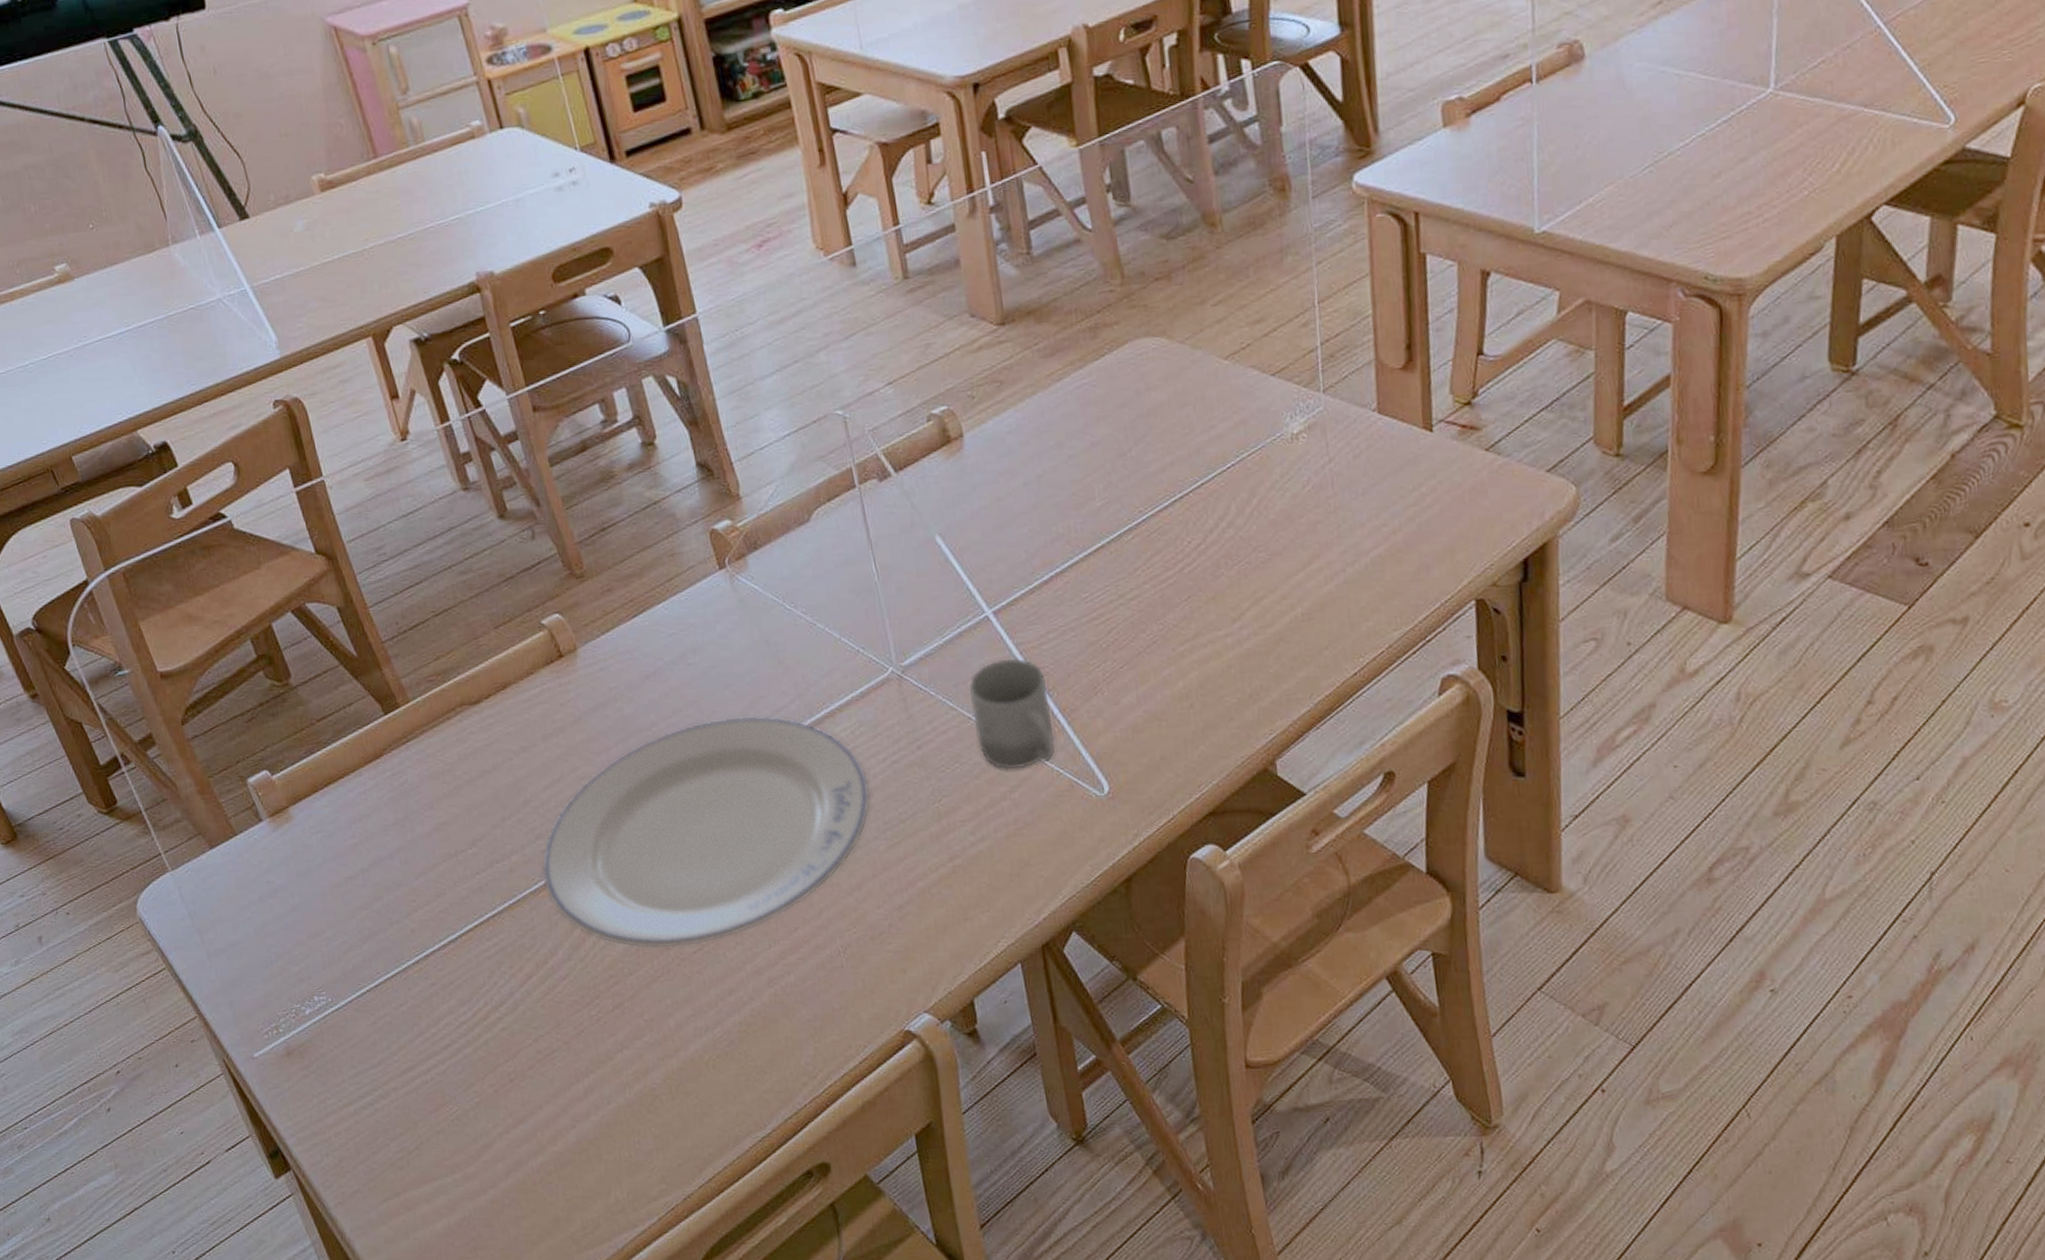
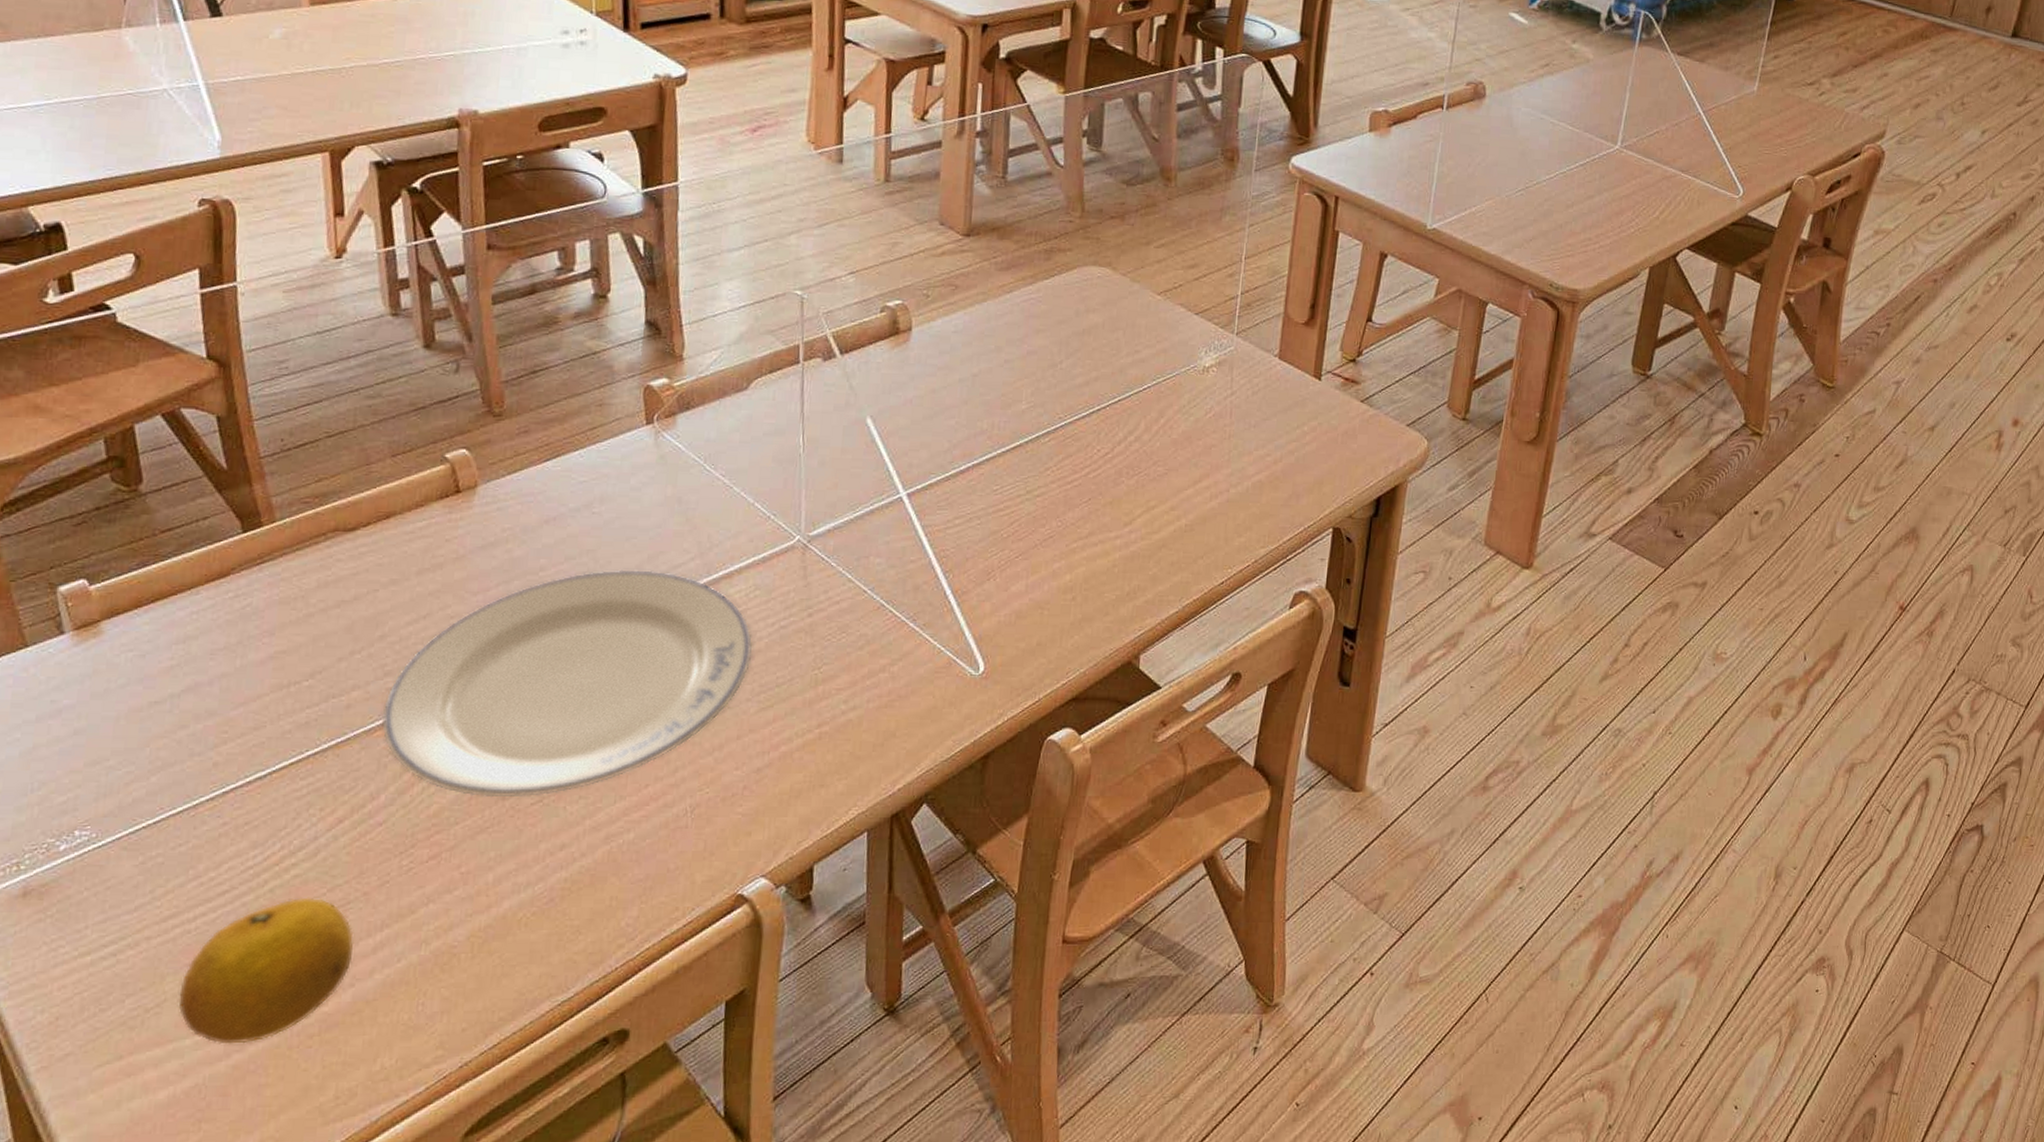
fruit: none [431,1047,568,1182] -> present [178,897,354,1045]
cup: present [968,658,1056,770] -> none [867,538,945,644]

